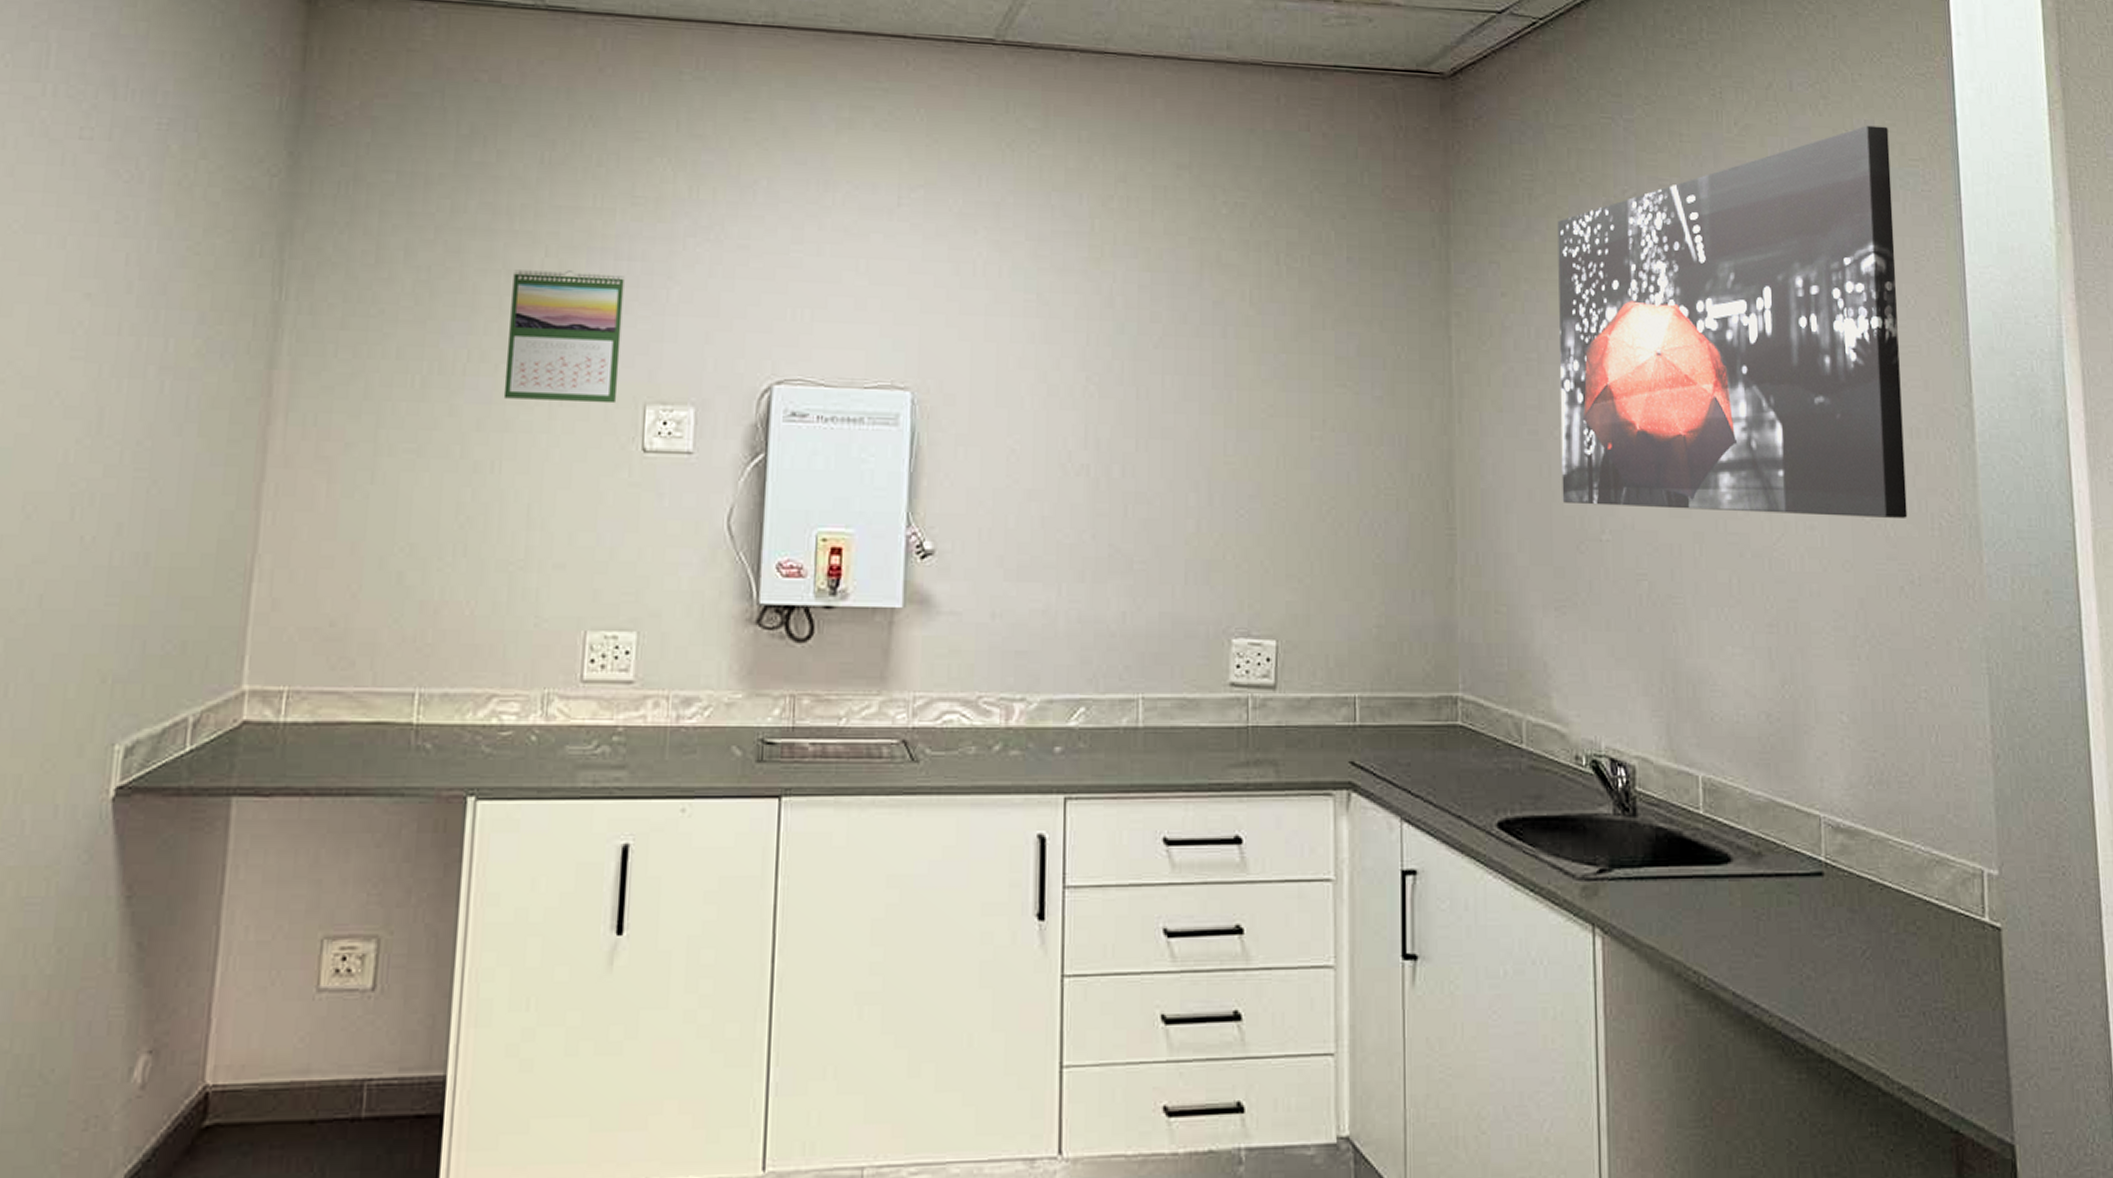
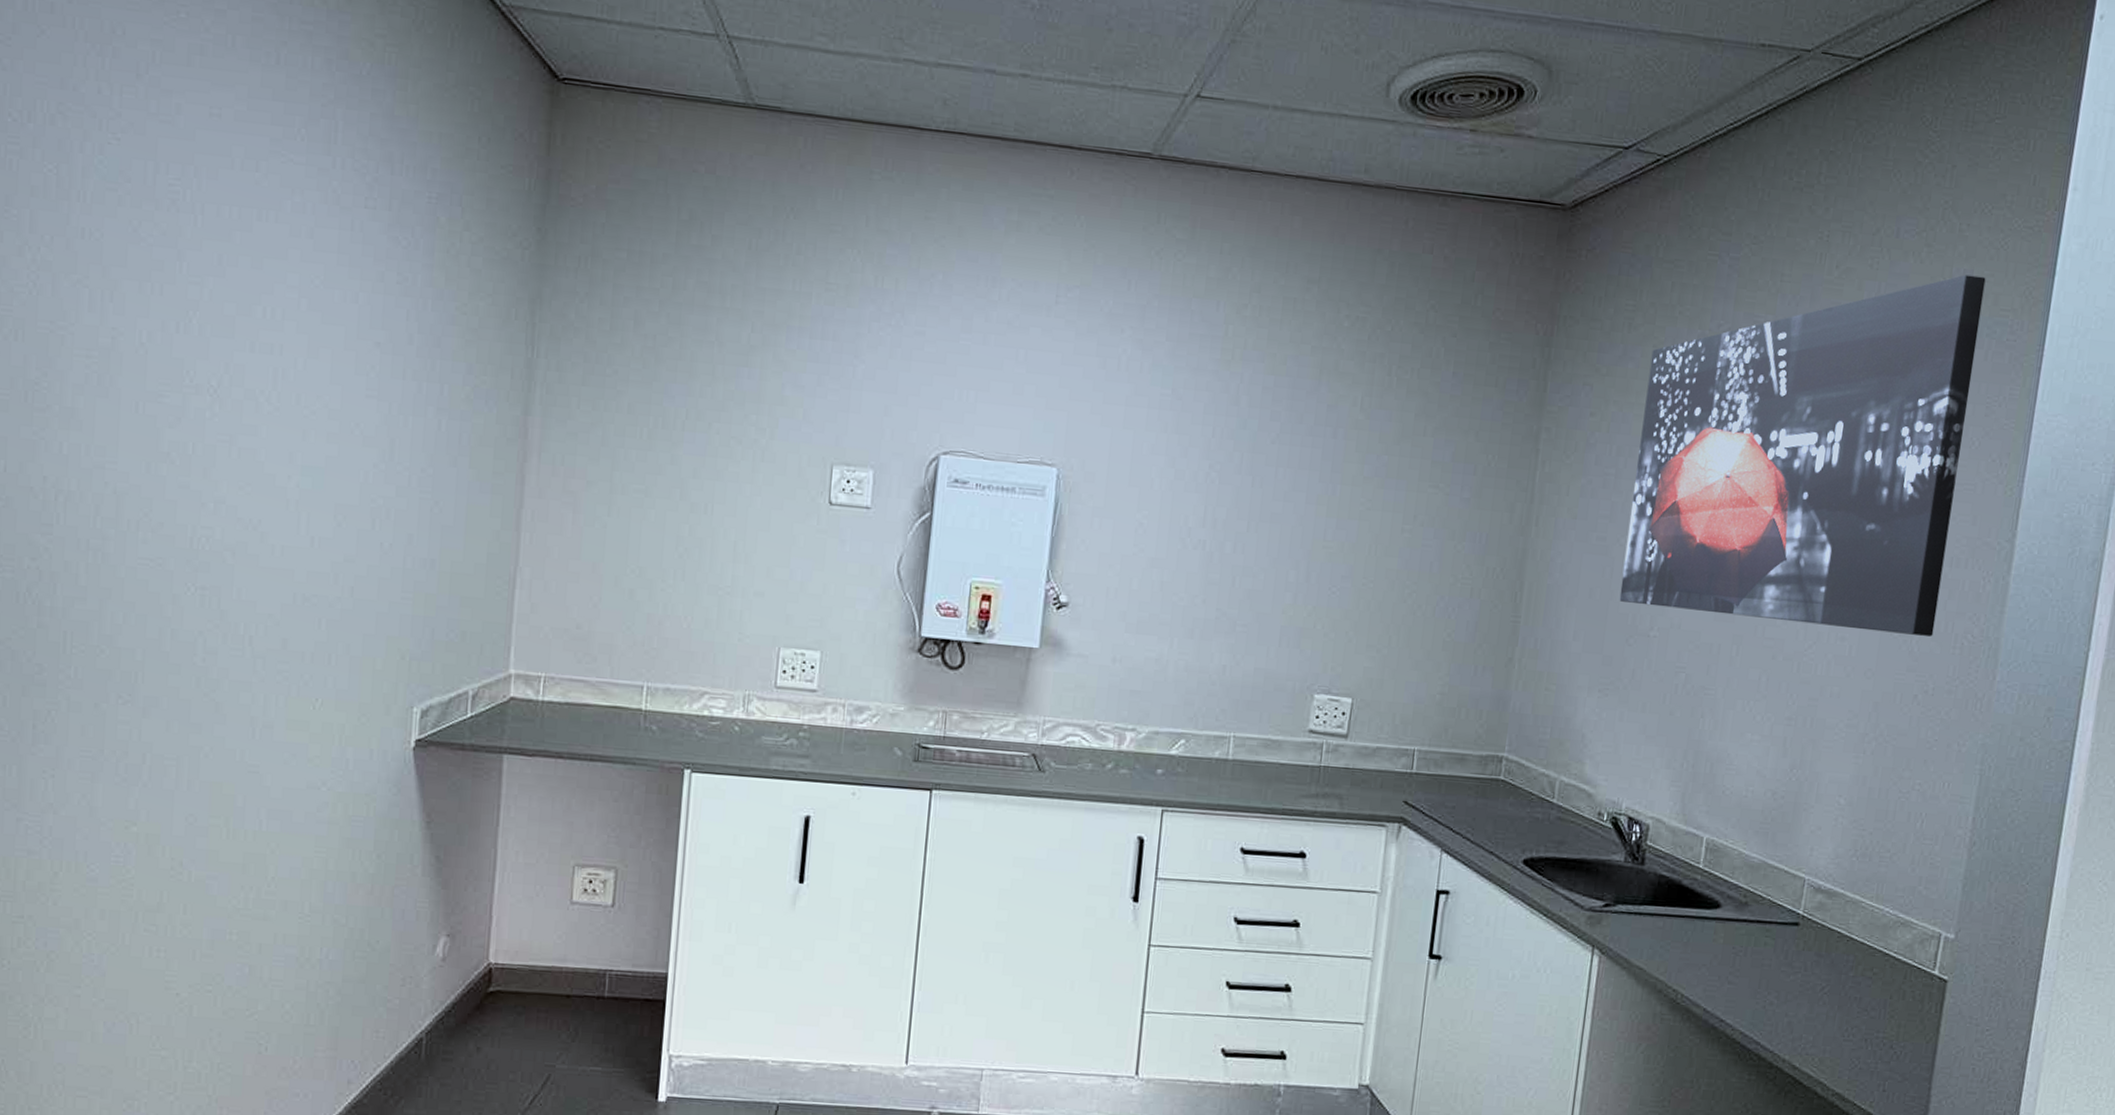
calendar: present [503,270,625,404] -> none [715,342,818,462]

